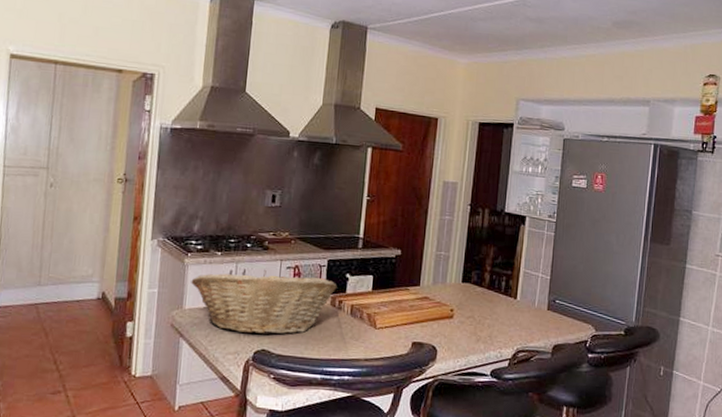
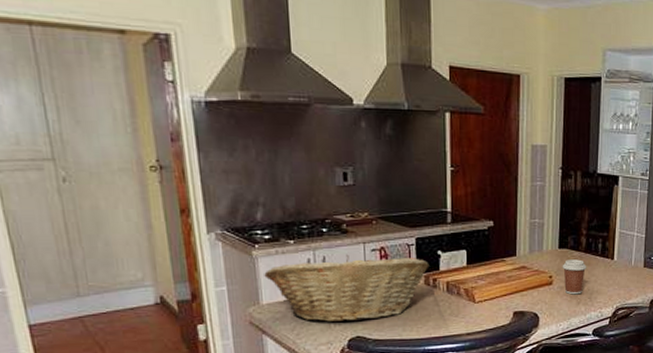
coffee cup: none [464,294,489,332] -> present [562,259,587,295]

